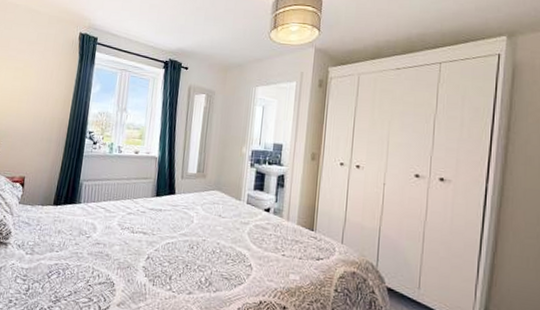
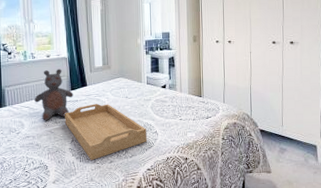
teddy bear: none [112,168,158,228] -> present [34,69,74,121]
serving tray: none [143,216,239,287] -> present [65,103,147,160]

